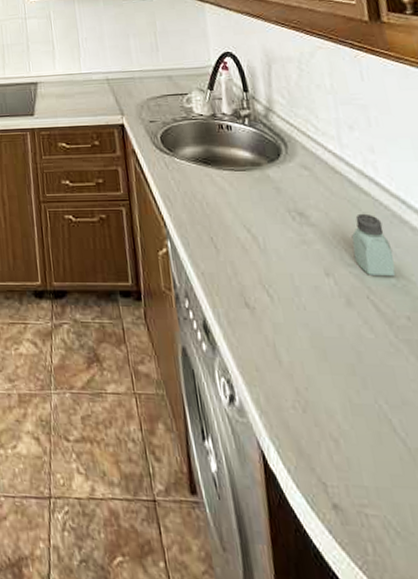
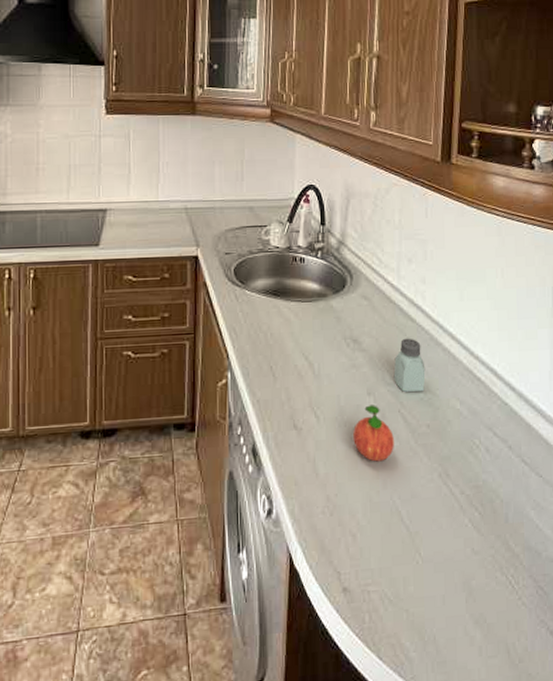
apple: none [315,287,369,355] -> present [353,405,394,462]

